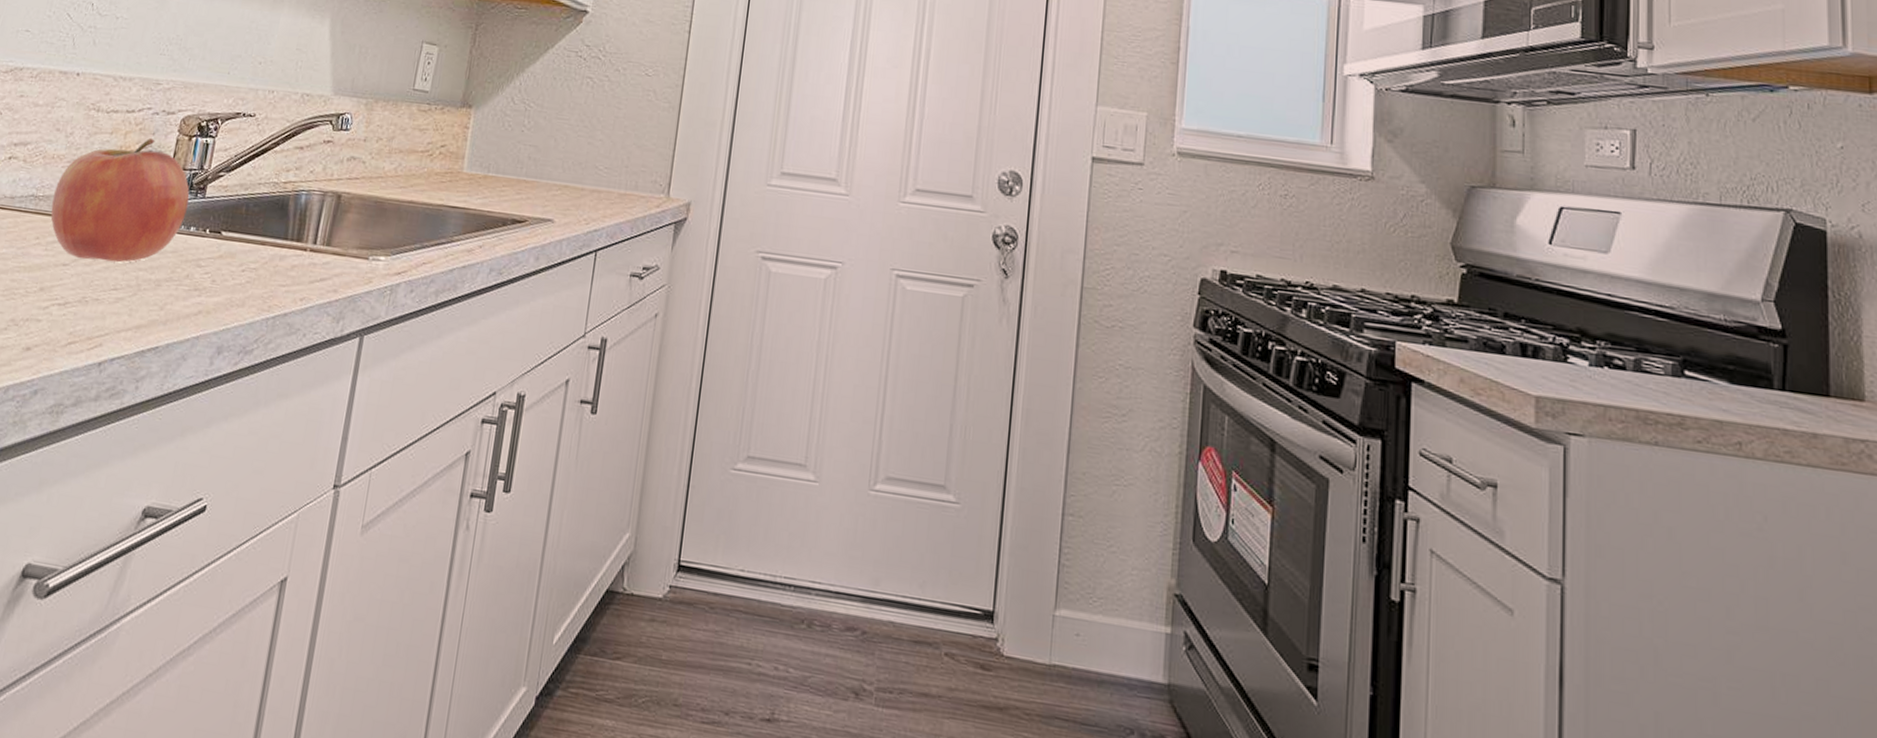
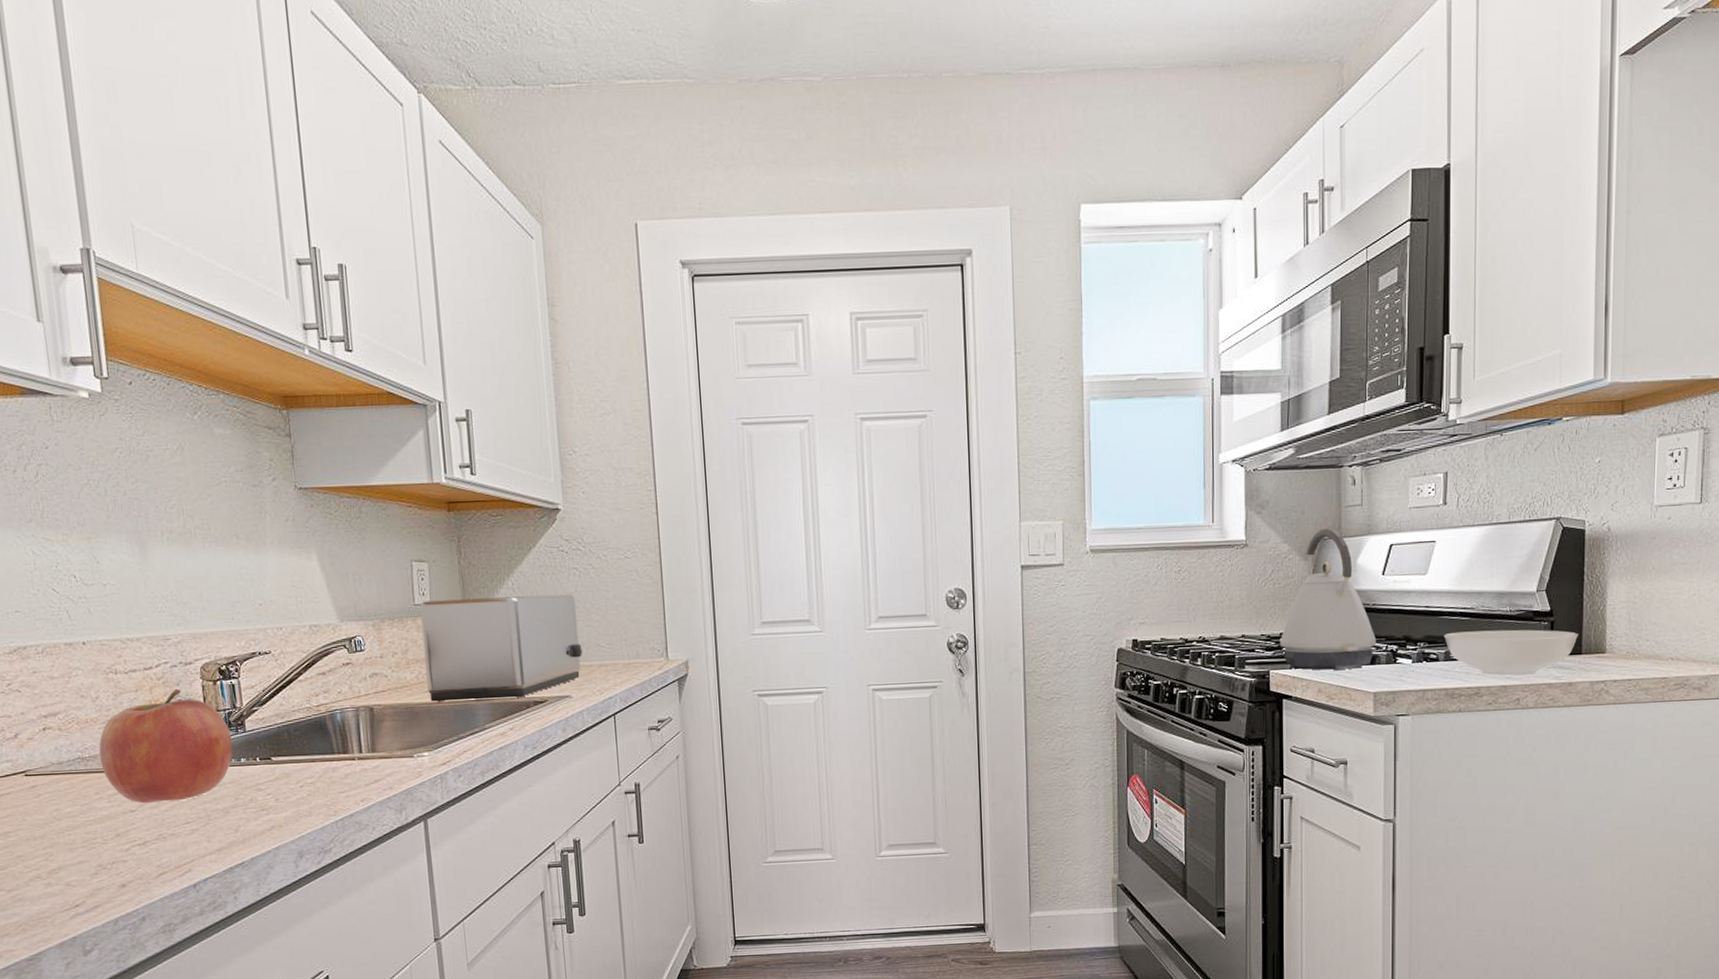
toaster: none [403,87,583,213] -> present [420,594,583,702]
kettle: none [1410,173,1541,360] -> present [1279,528,1377,670]
bowl: none [1633,334,1823,413] -> present [1444,629,1578,676]

